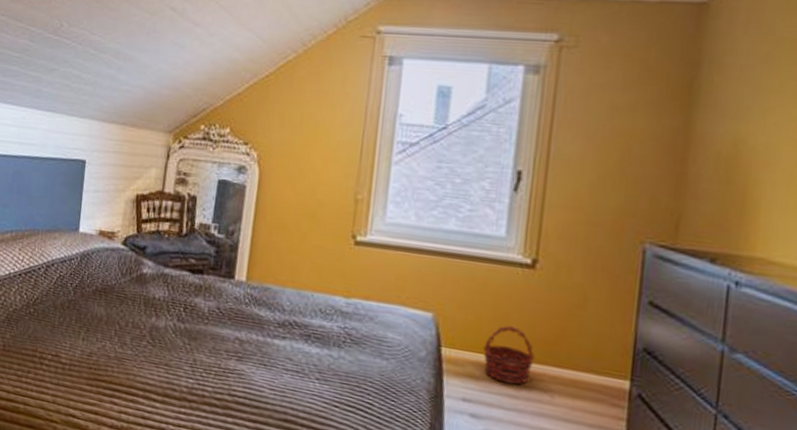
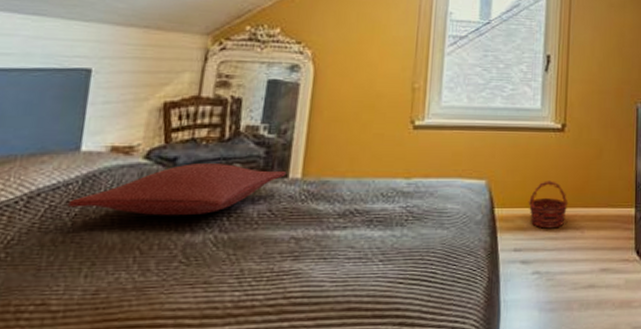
pillow: none [70,253,233,303] -> present [67,163,287,216]

